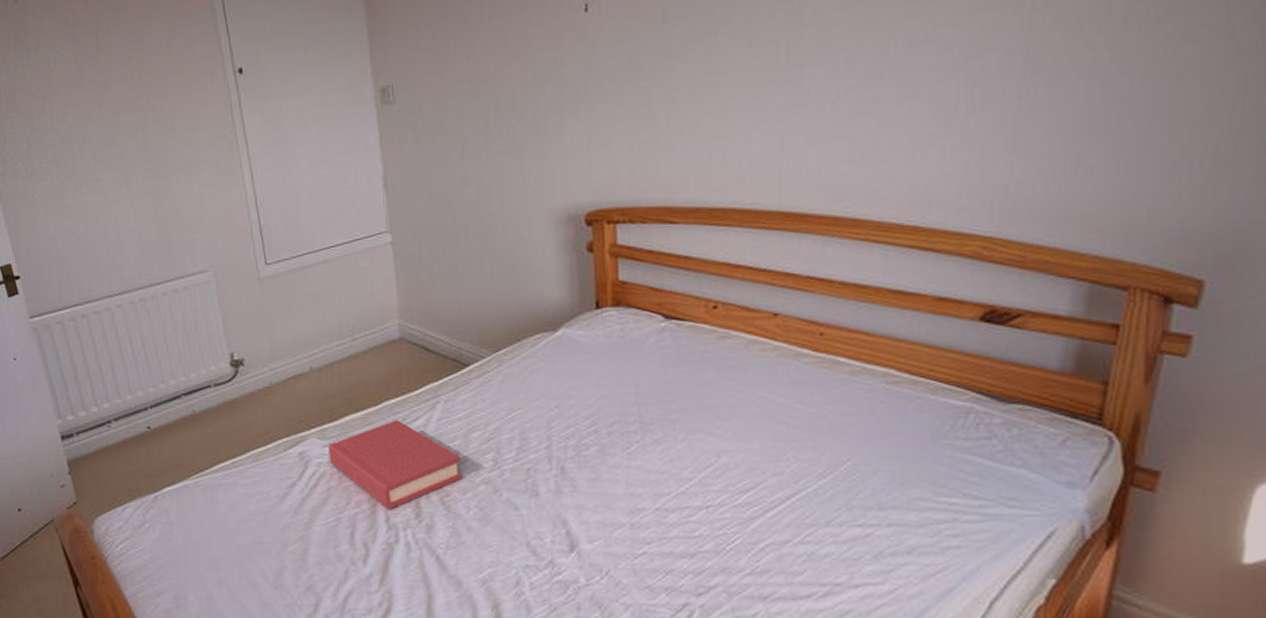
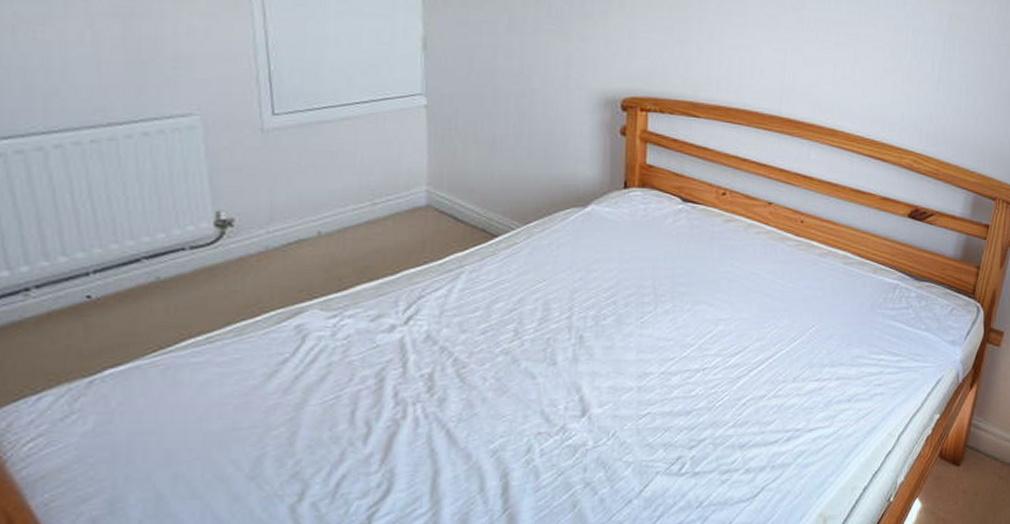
hardback book: present [328,420,463,510] -> none [332,290,482,385]

